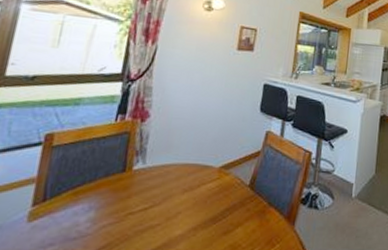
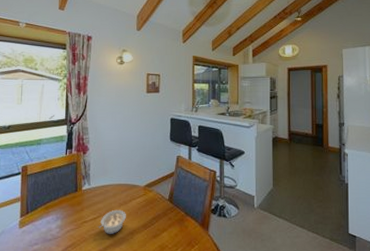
legume: none [148,197,191,230] -> present [97,209,126,234]

